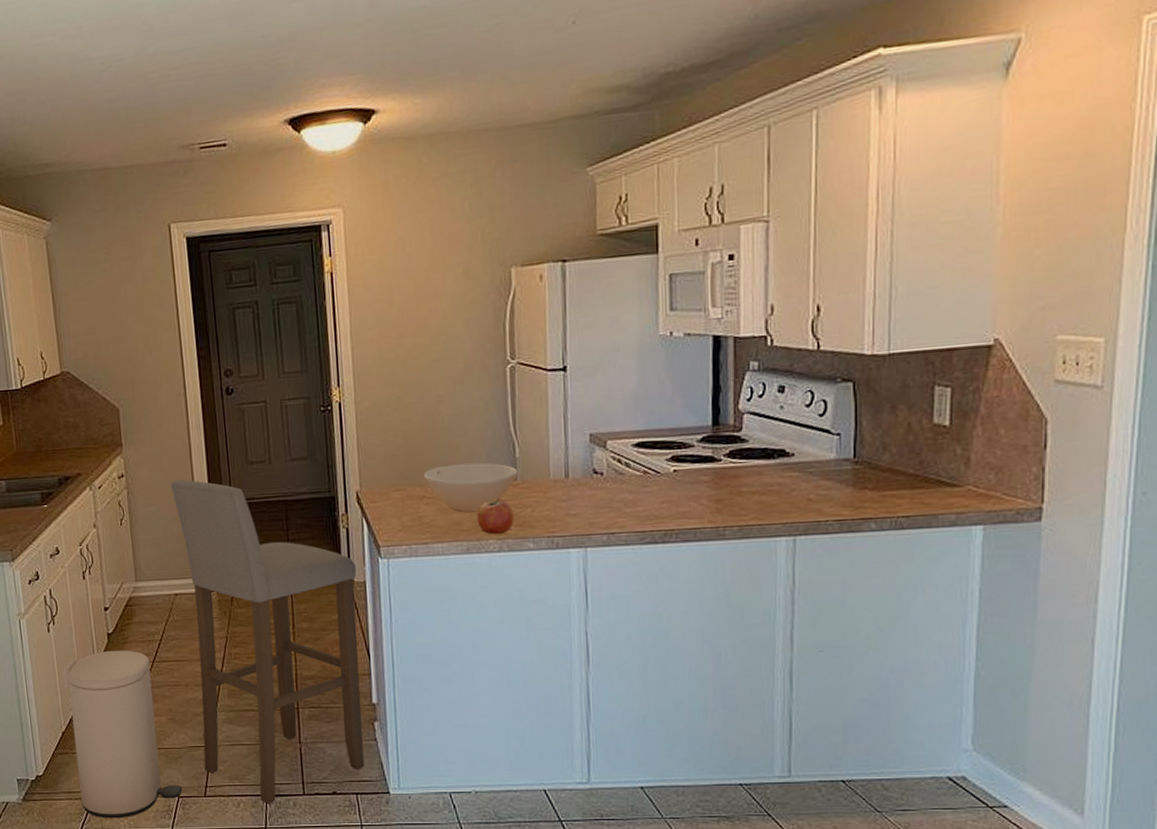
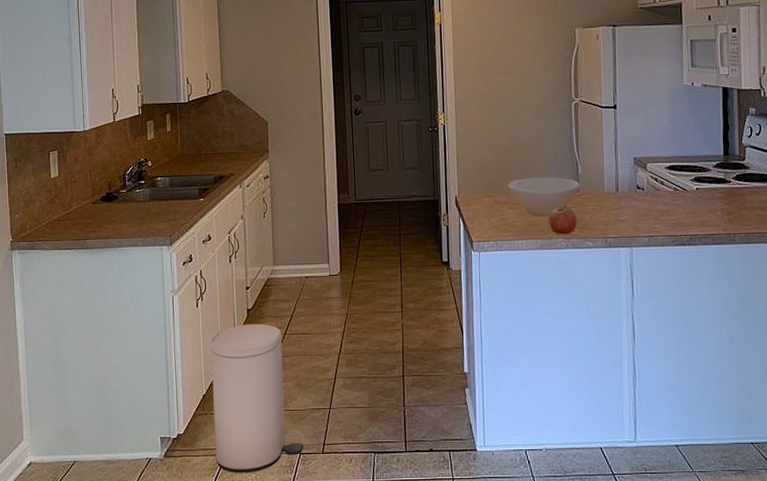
bar stool: present [171,479,364,805] -> none [307,181,457,460]

